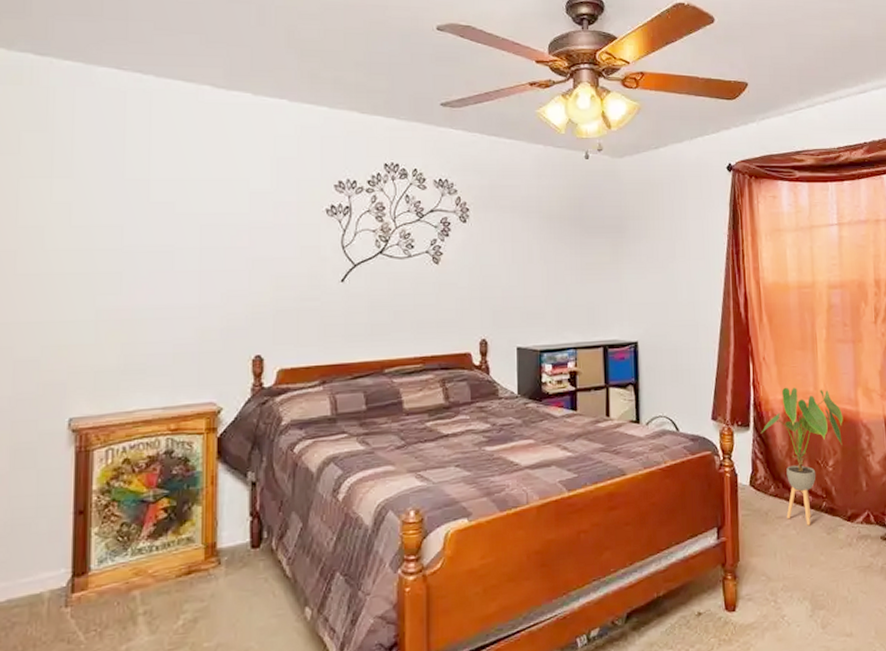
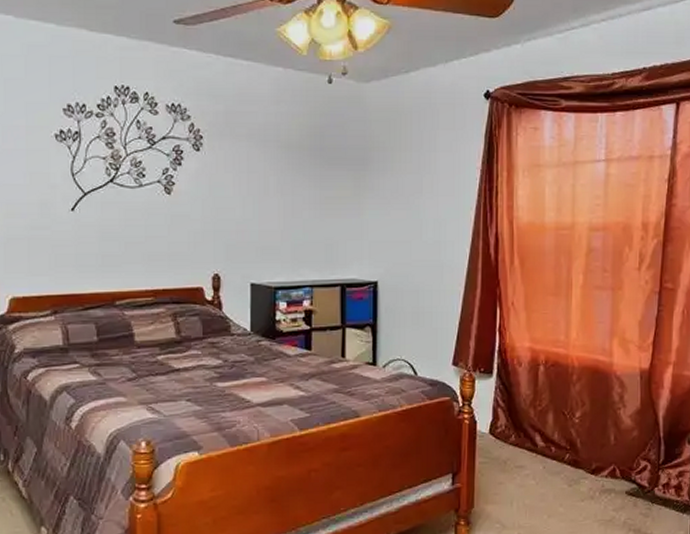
house plant: present [760,387,843,526] -> none [504,334,595,476]

